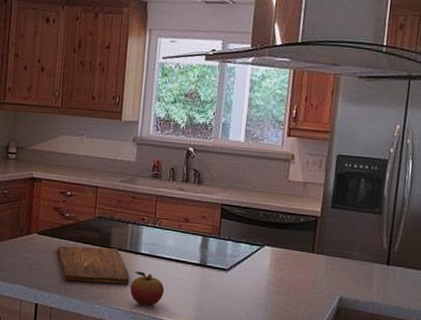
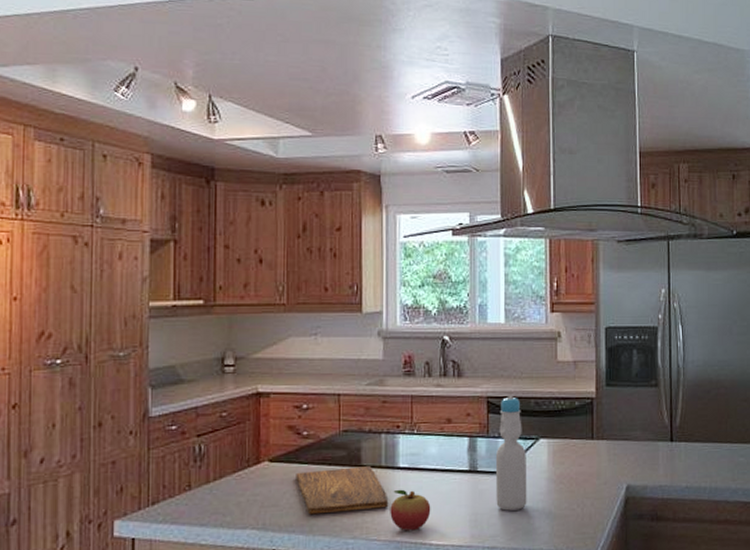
bottle: none [220,206,251,304] -> present [495,396,527,511]

